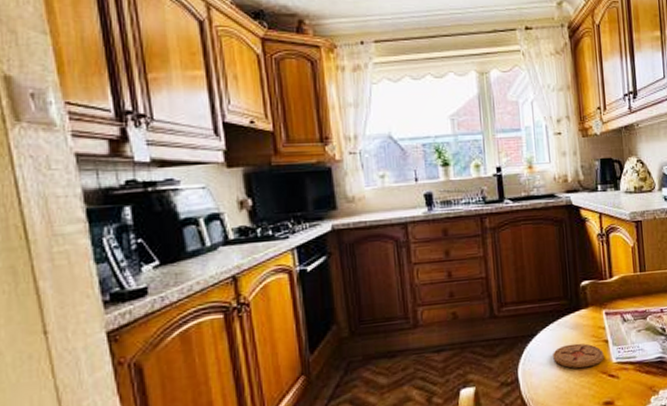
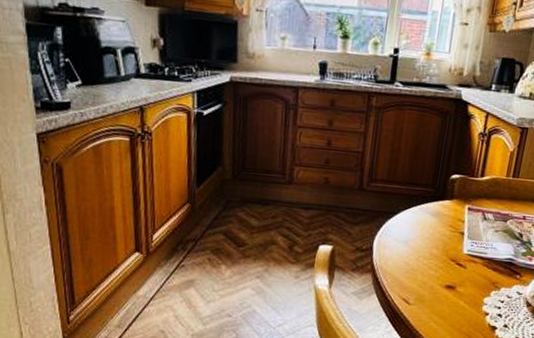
coaster: present [553,343,604,369] -> none [408,228,458,253]

